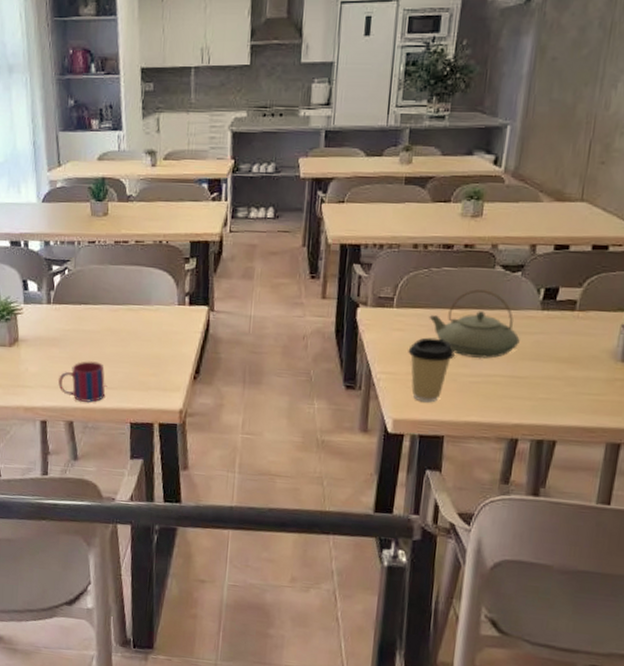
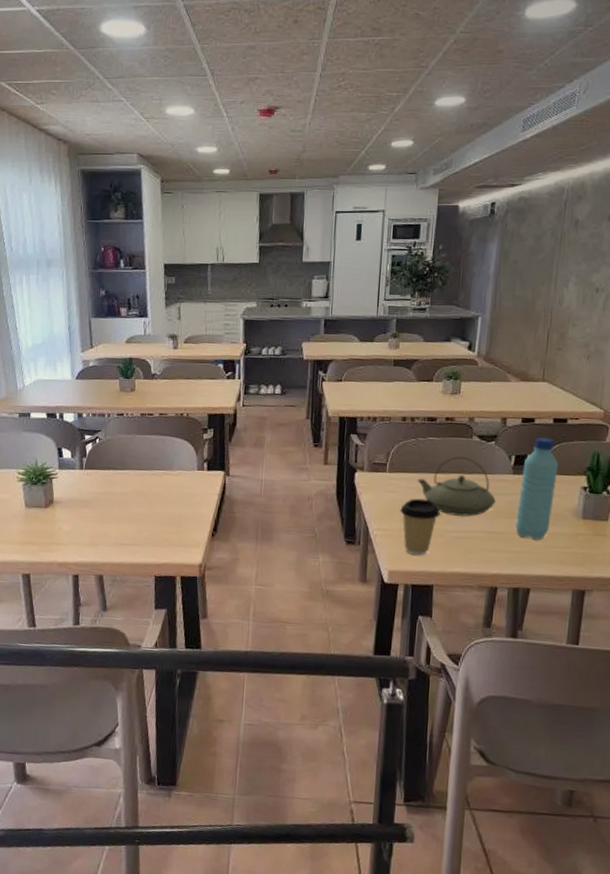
mug: present [57,361,106,403] -> none [89,520,133,558]
water bottle: none [542,267,596,386] -> present [515,437,558,540]

